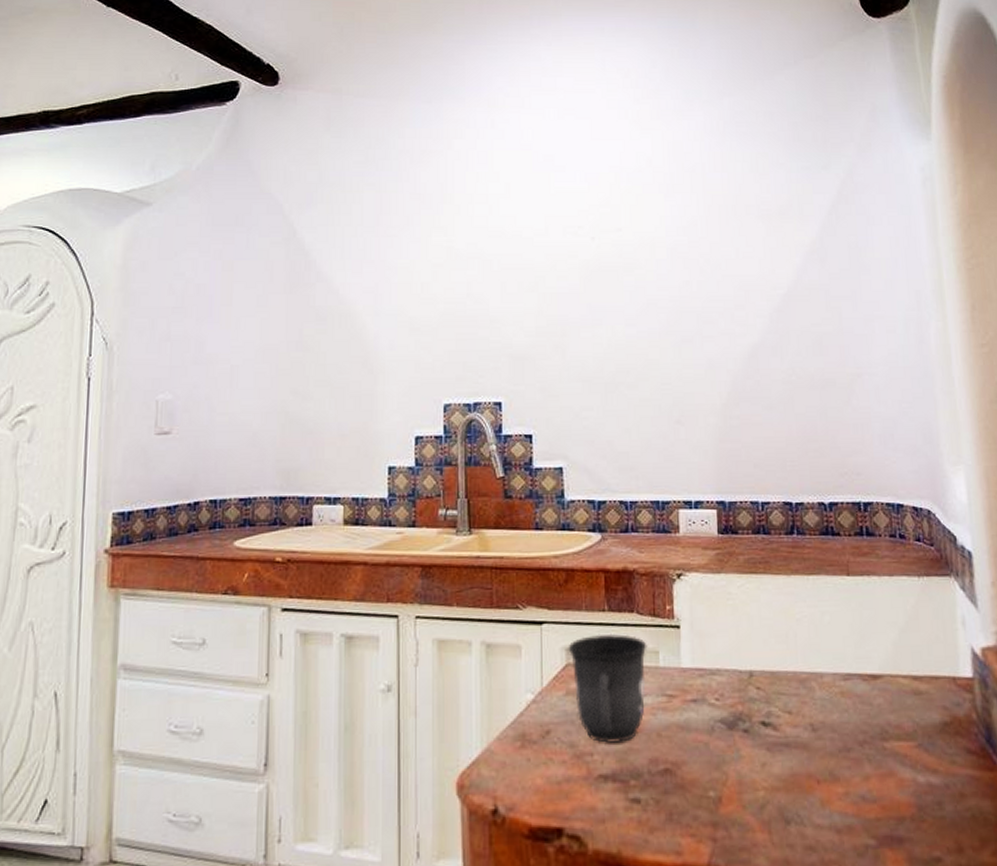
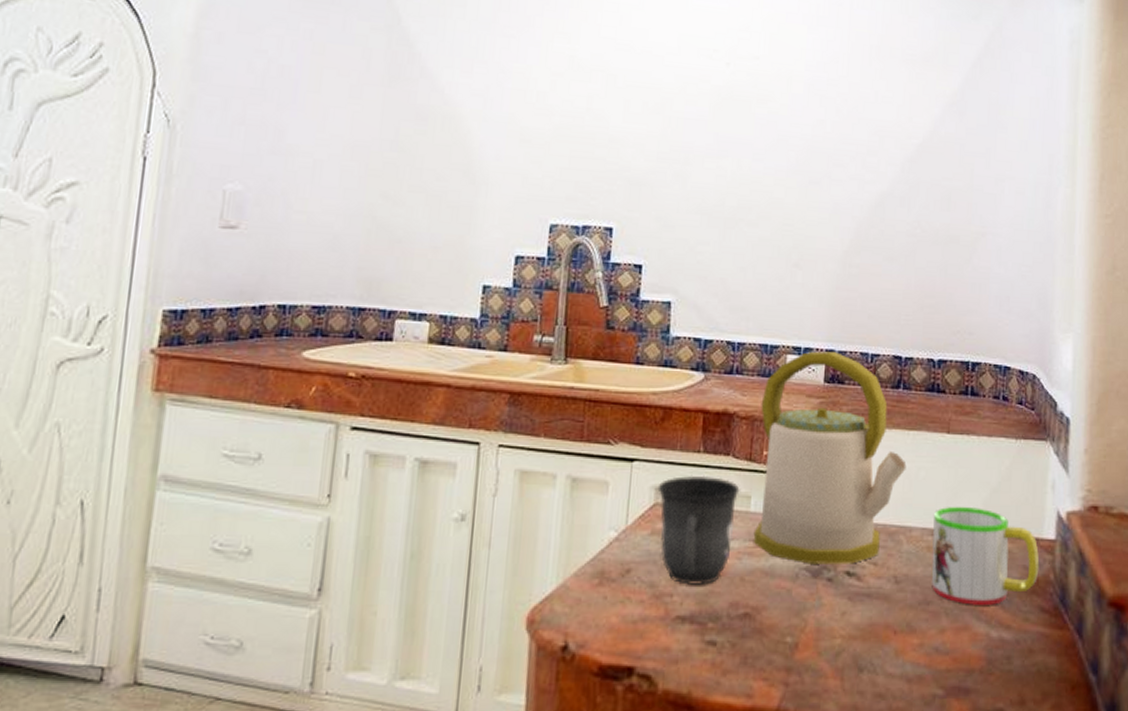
kettle: none [659,503,810,716] -> present [753,351,907,564]
mug: none [842,648,961,750] -> present [932,506,1040,605]

